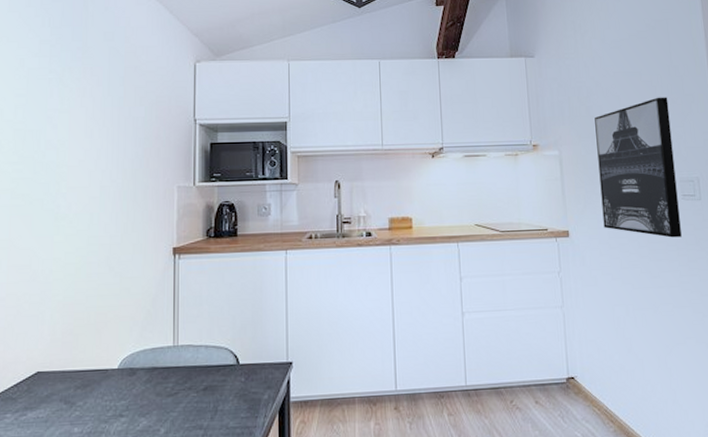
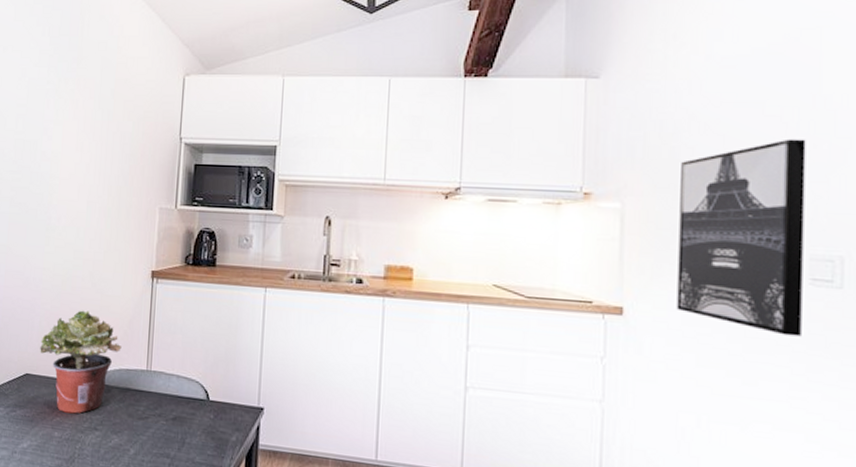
potted plant: none [53,296,145,405] -> present [40,310,122,414]

